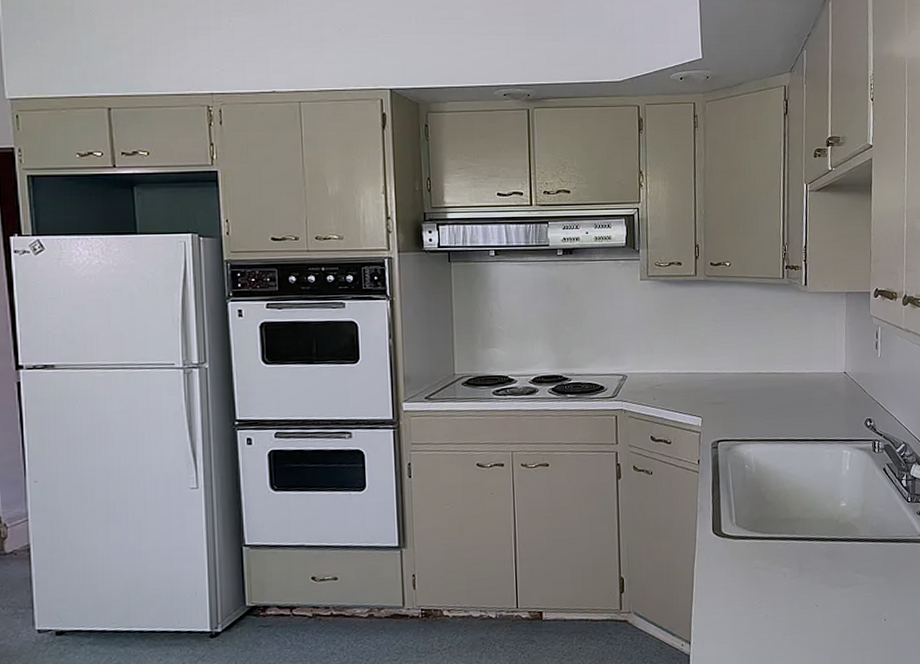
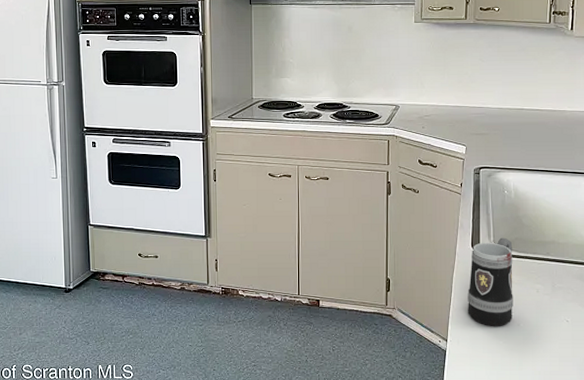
mug: none [710,518,760,621] -> present [468,237,513,326]

